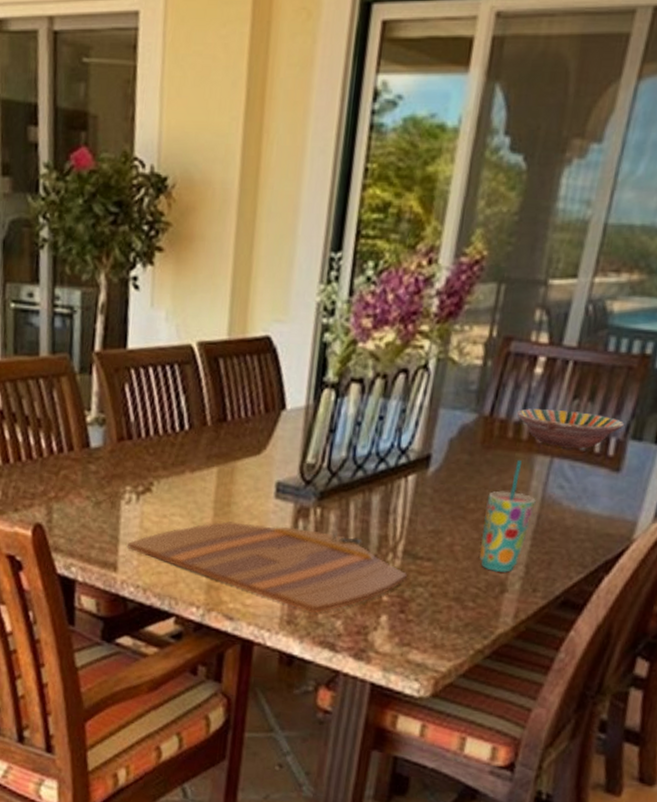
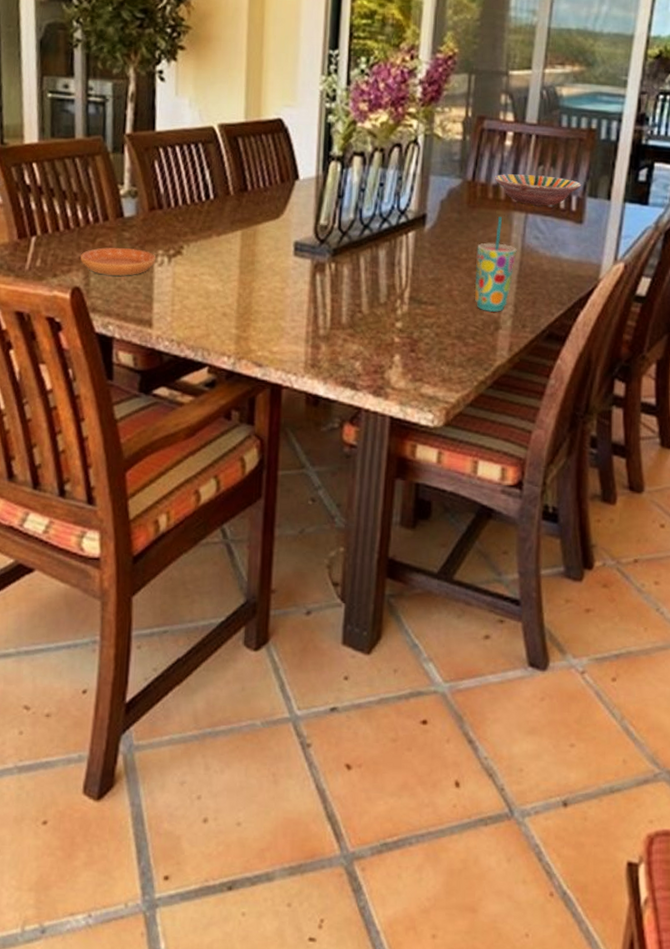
saucer: none [42,481,124,514] -> present [79,247,156,276]
cutting board: present [126,521,407,614] -> none [160,278,414,357]

